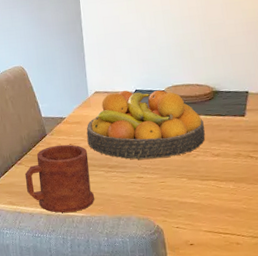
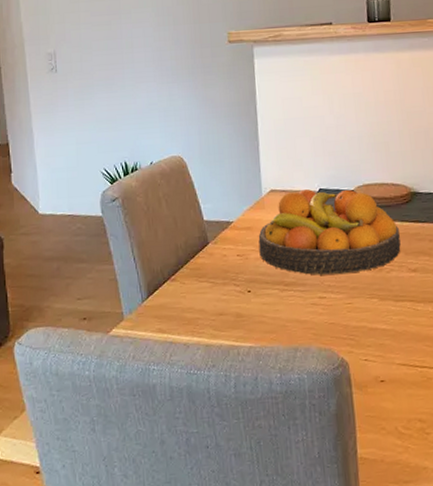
mug: present [24,144,95,213] -> none [179,255,267,343]

